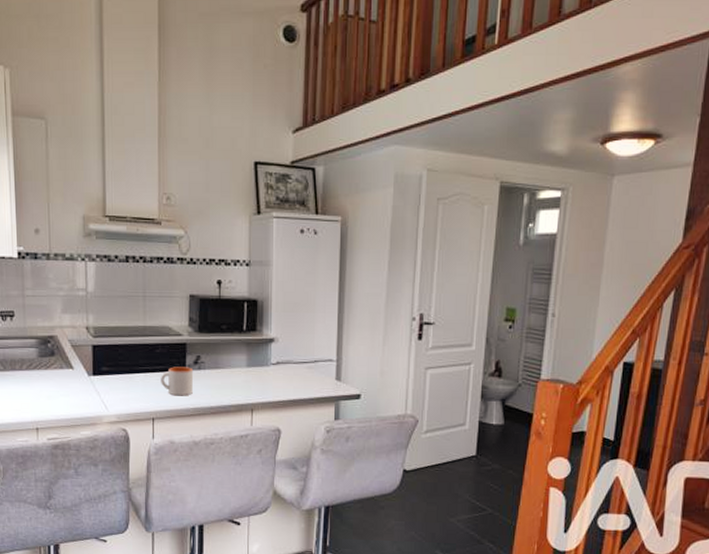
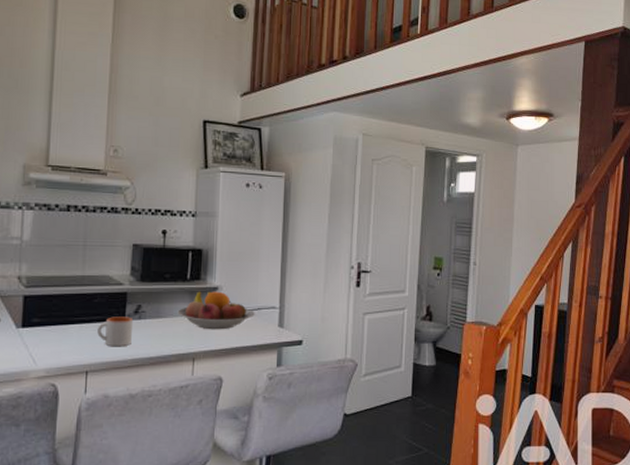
fruit bowl: none [235,342,312,382] -> present [177,291,255,330]

